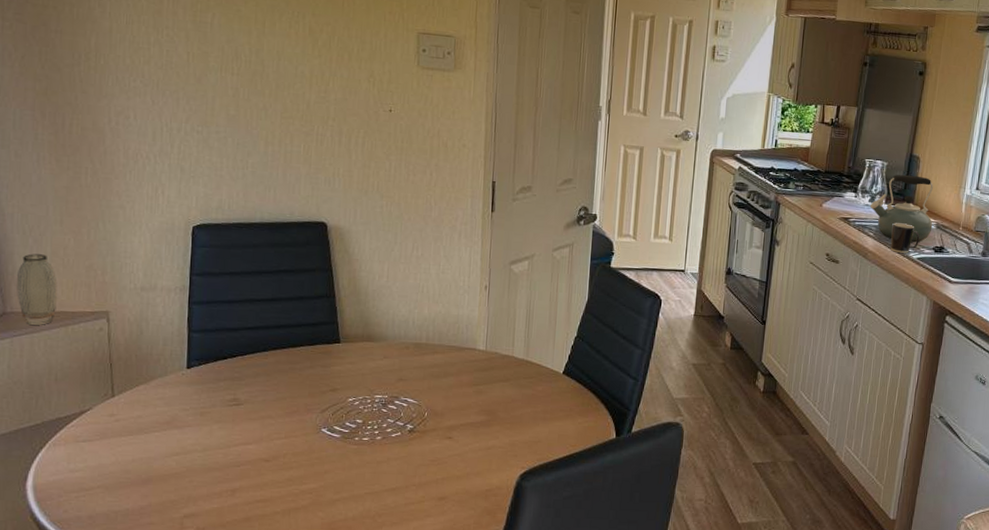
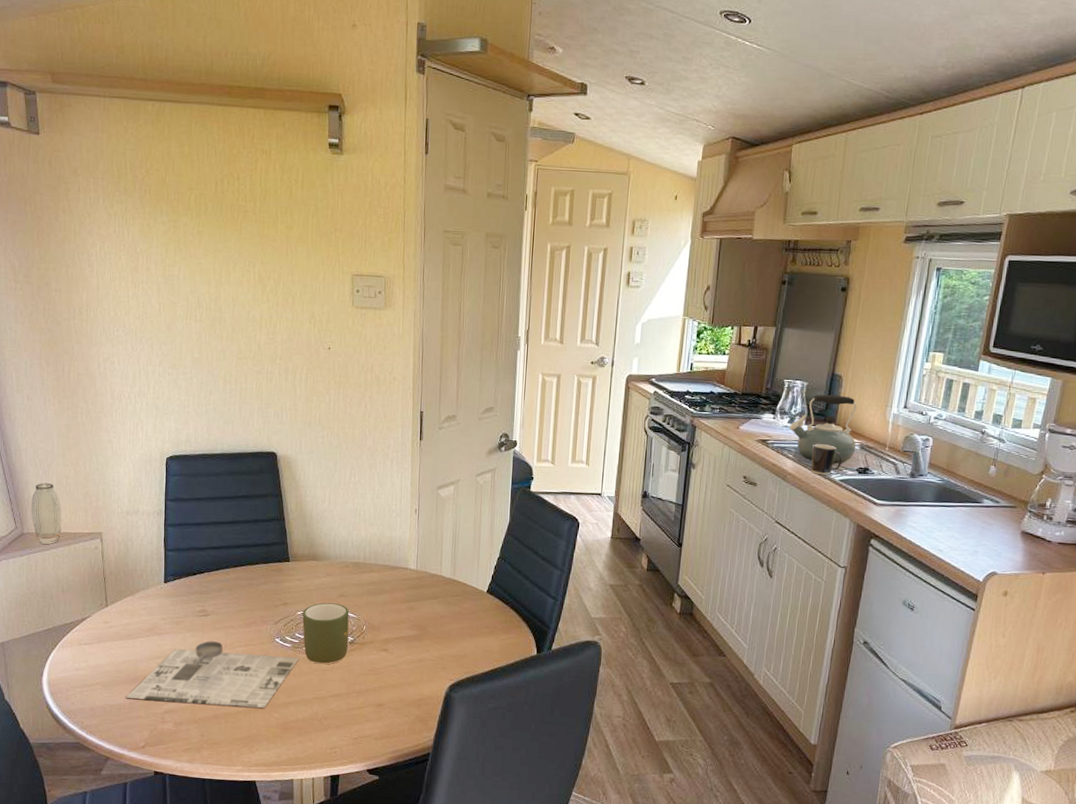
newspaper: none [134,433,349,507] -> present [125,641,299,709]
mug: none [354,387,409,456] -> present [302,602,349,665]

